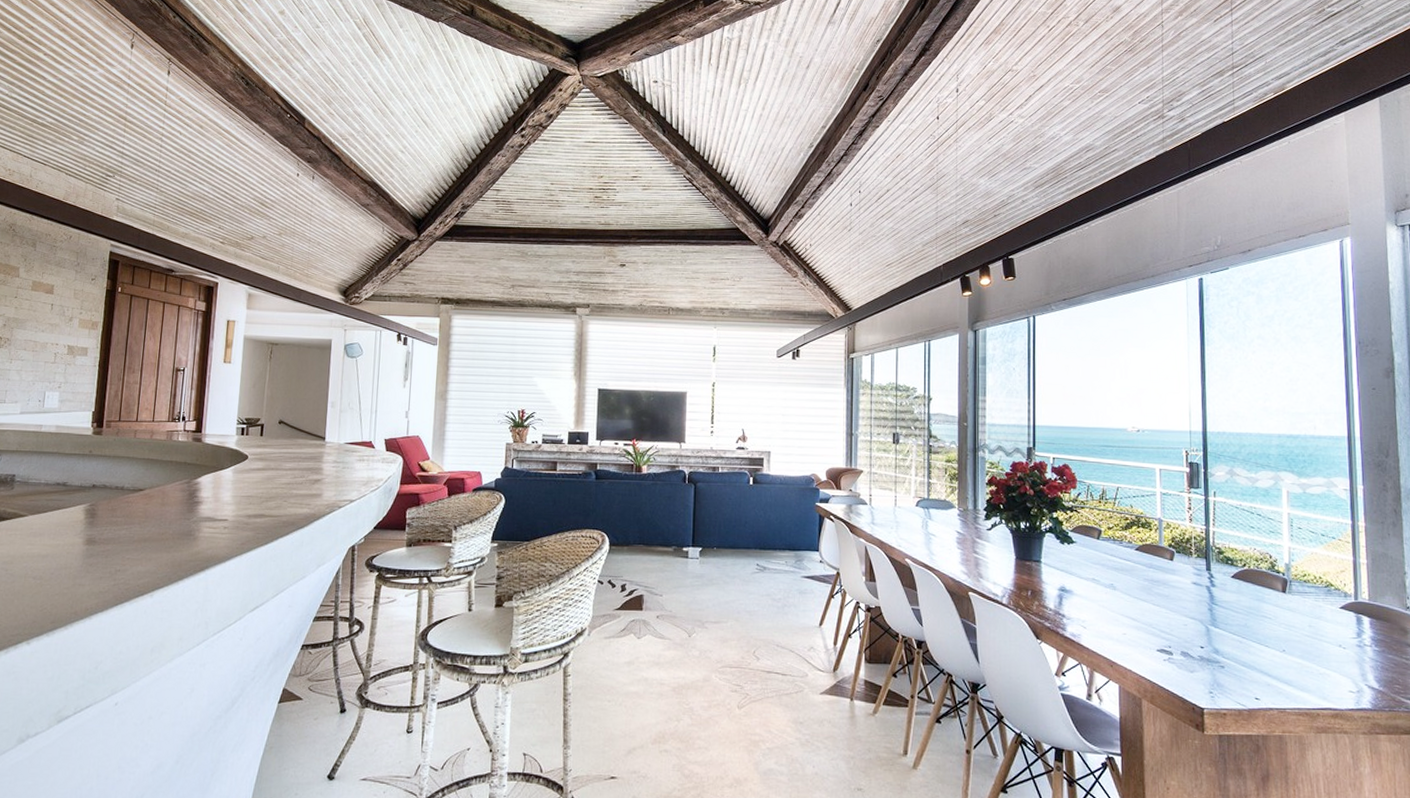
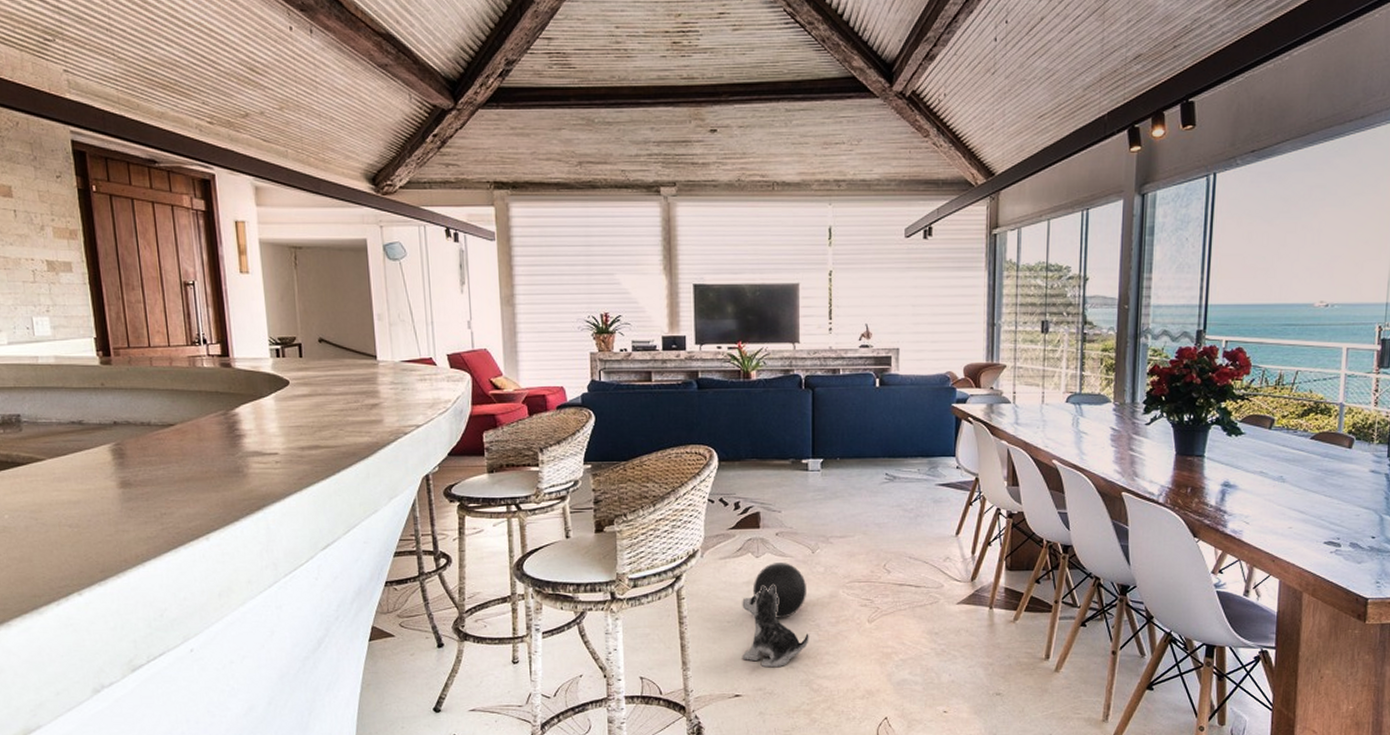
plush toy: none [619,666,683,751] -> present [742,585,809,668]
ball: none [633,644,683,700] -> present [752,563,807,618]

